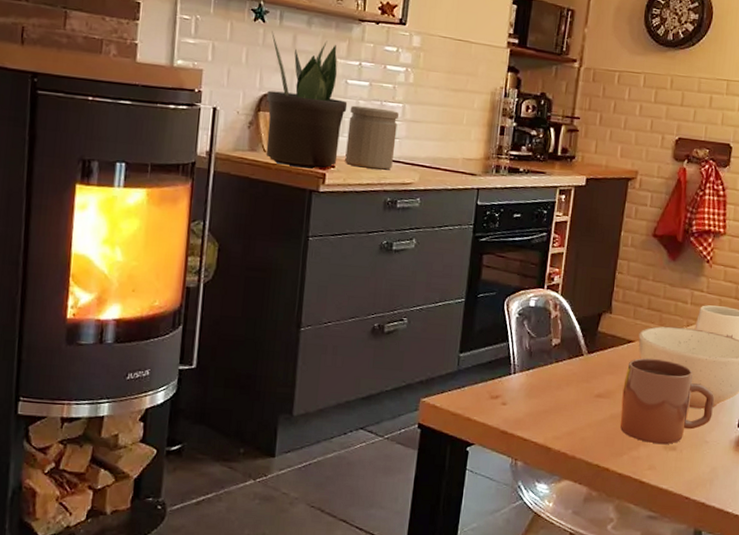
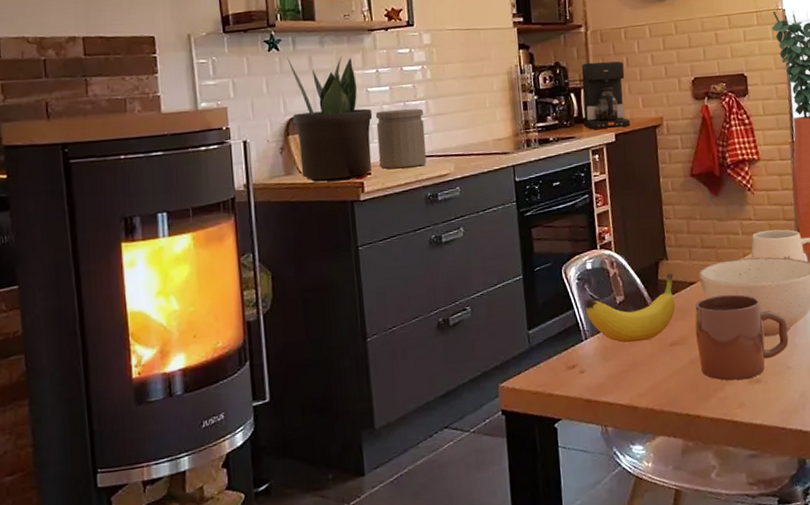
fruit: none [520,326,614,387] -> present [585,272,676,343]
coffee maker: none [556,99,610,174] -> present [581,61,631,130]

